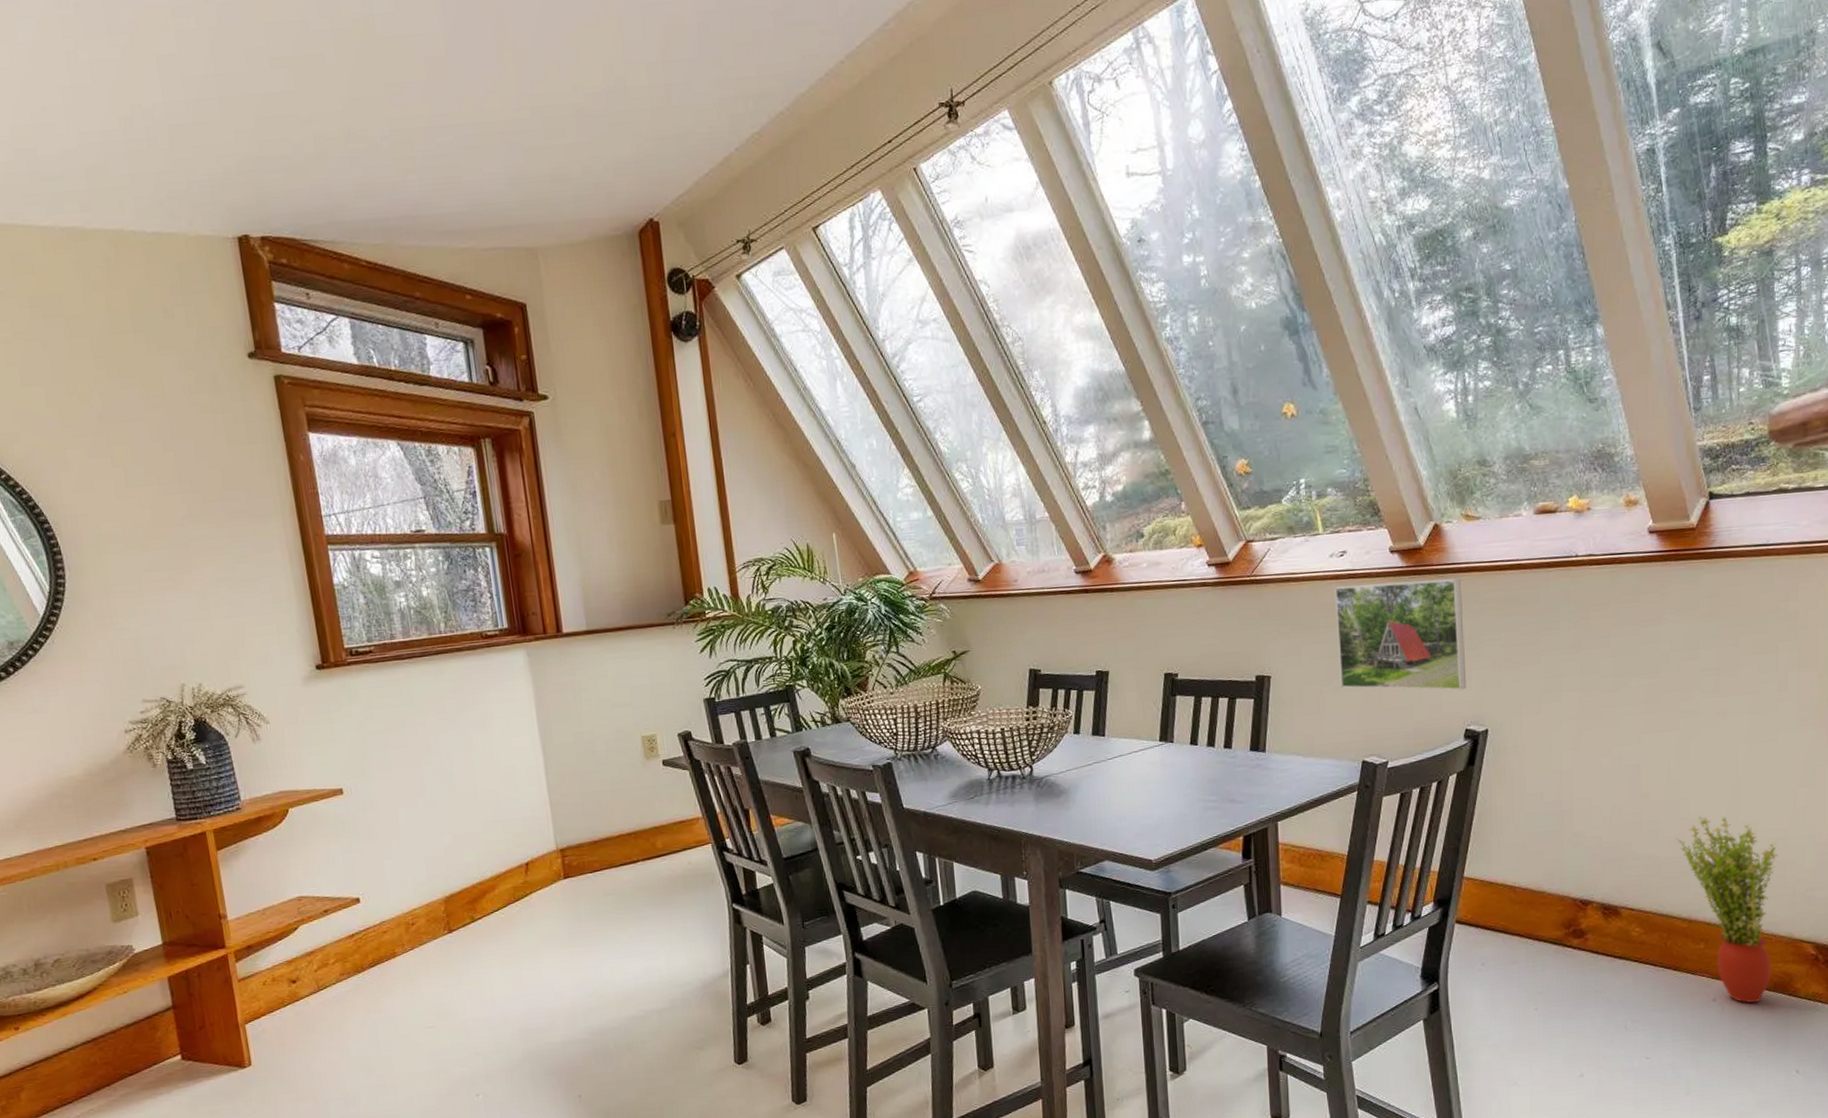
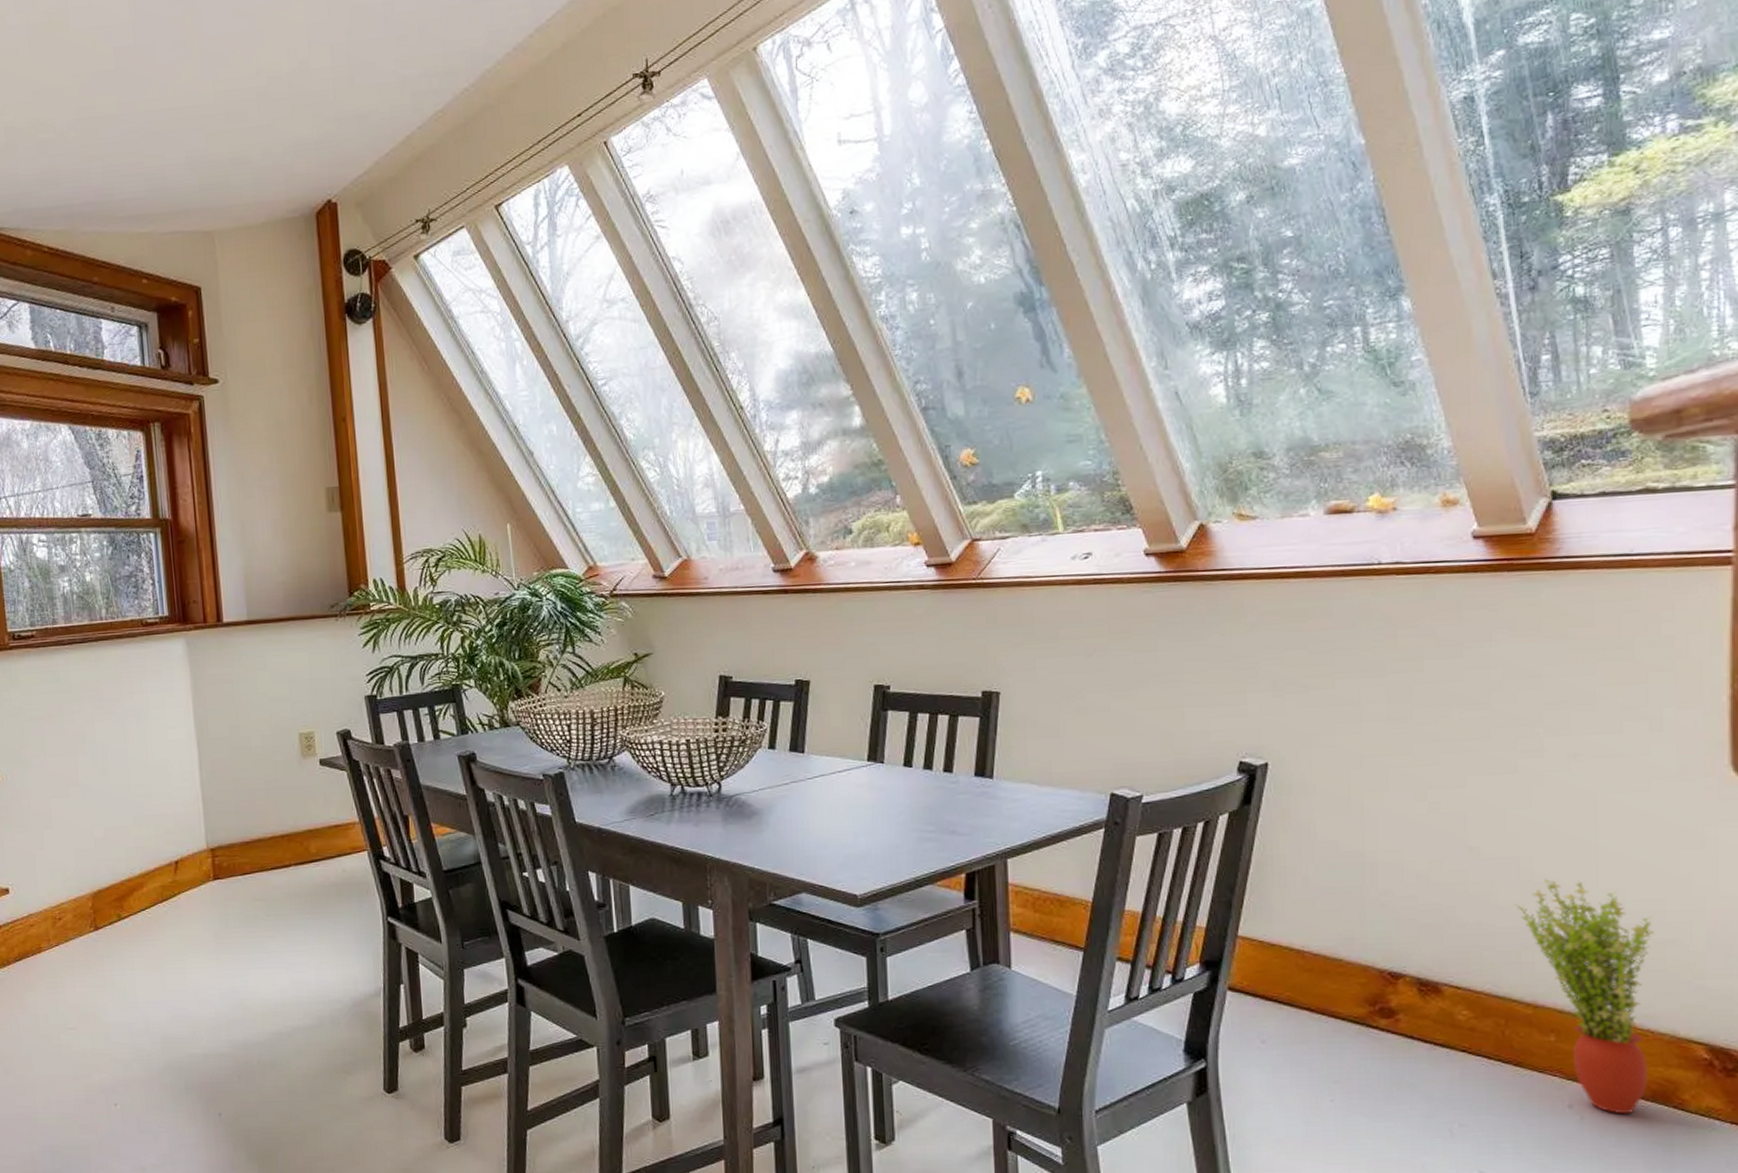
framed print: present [1334,578,1467,691] -> none [1077,586,1241,716]

